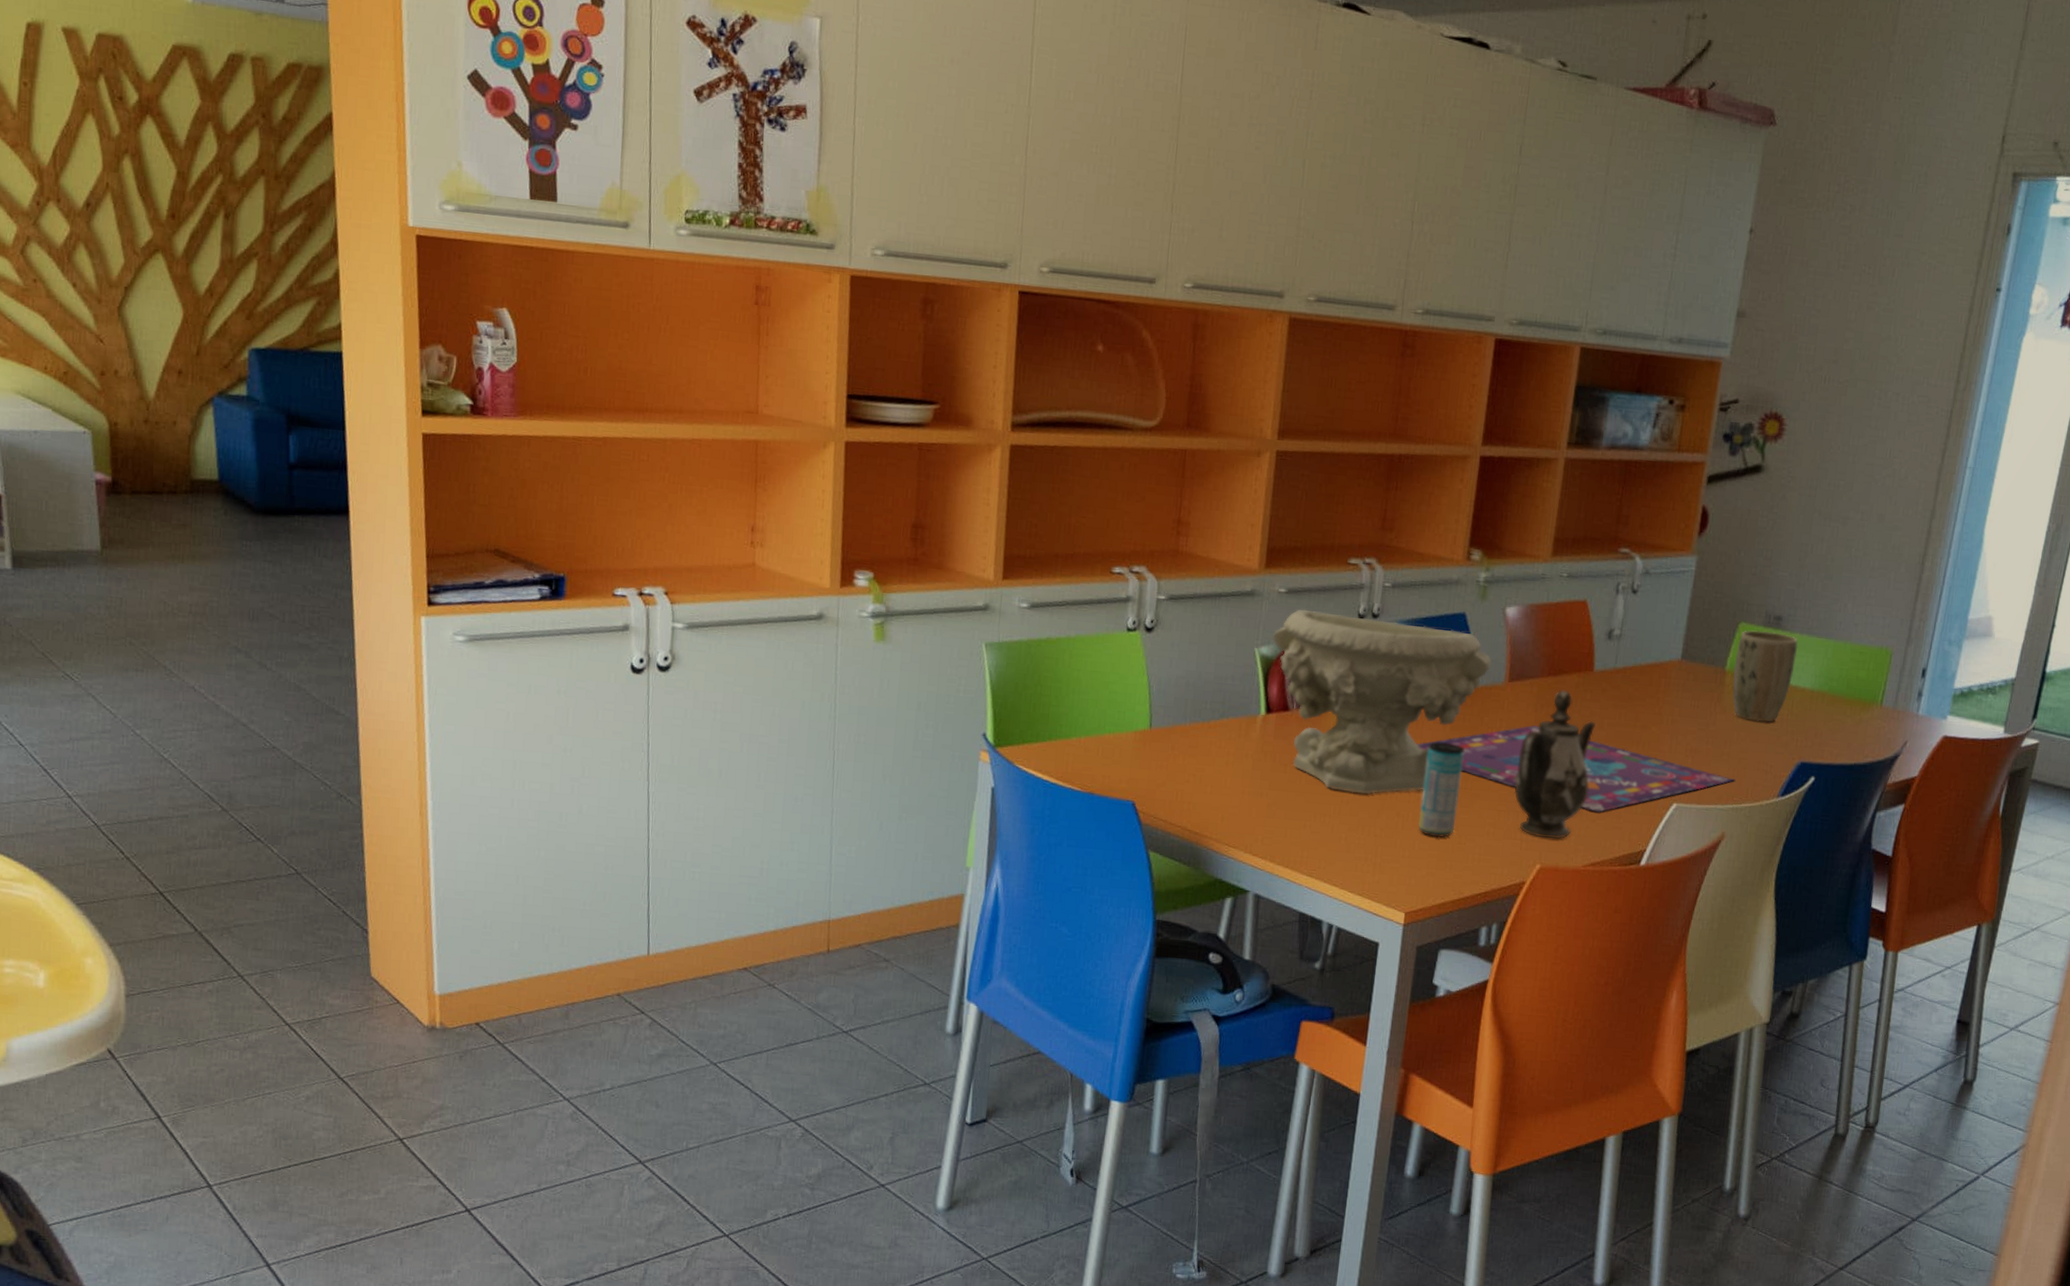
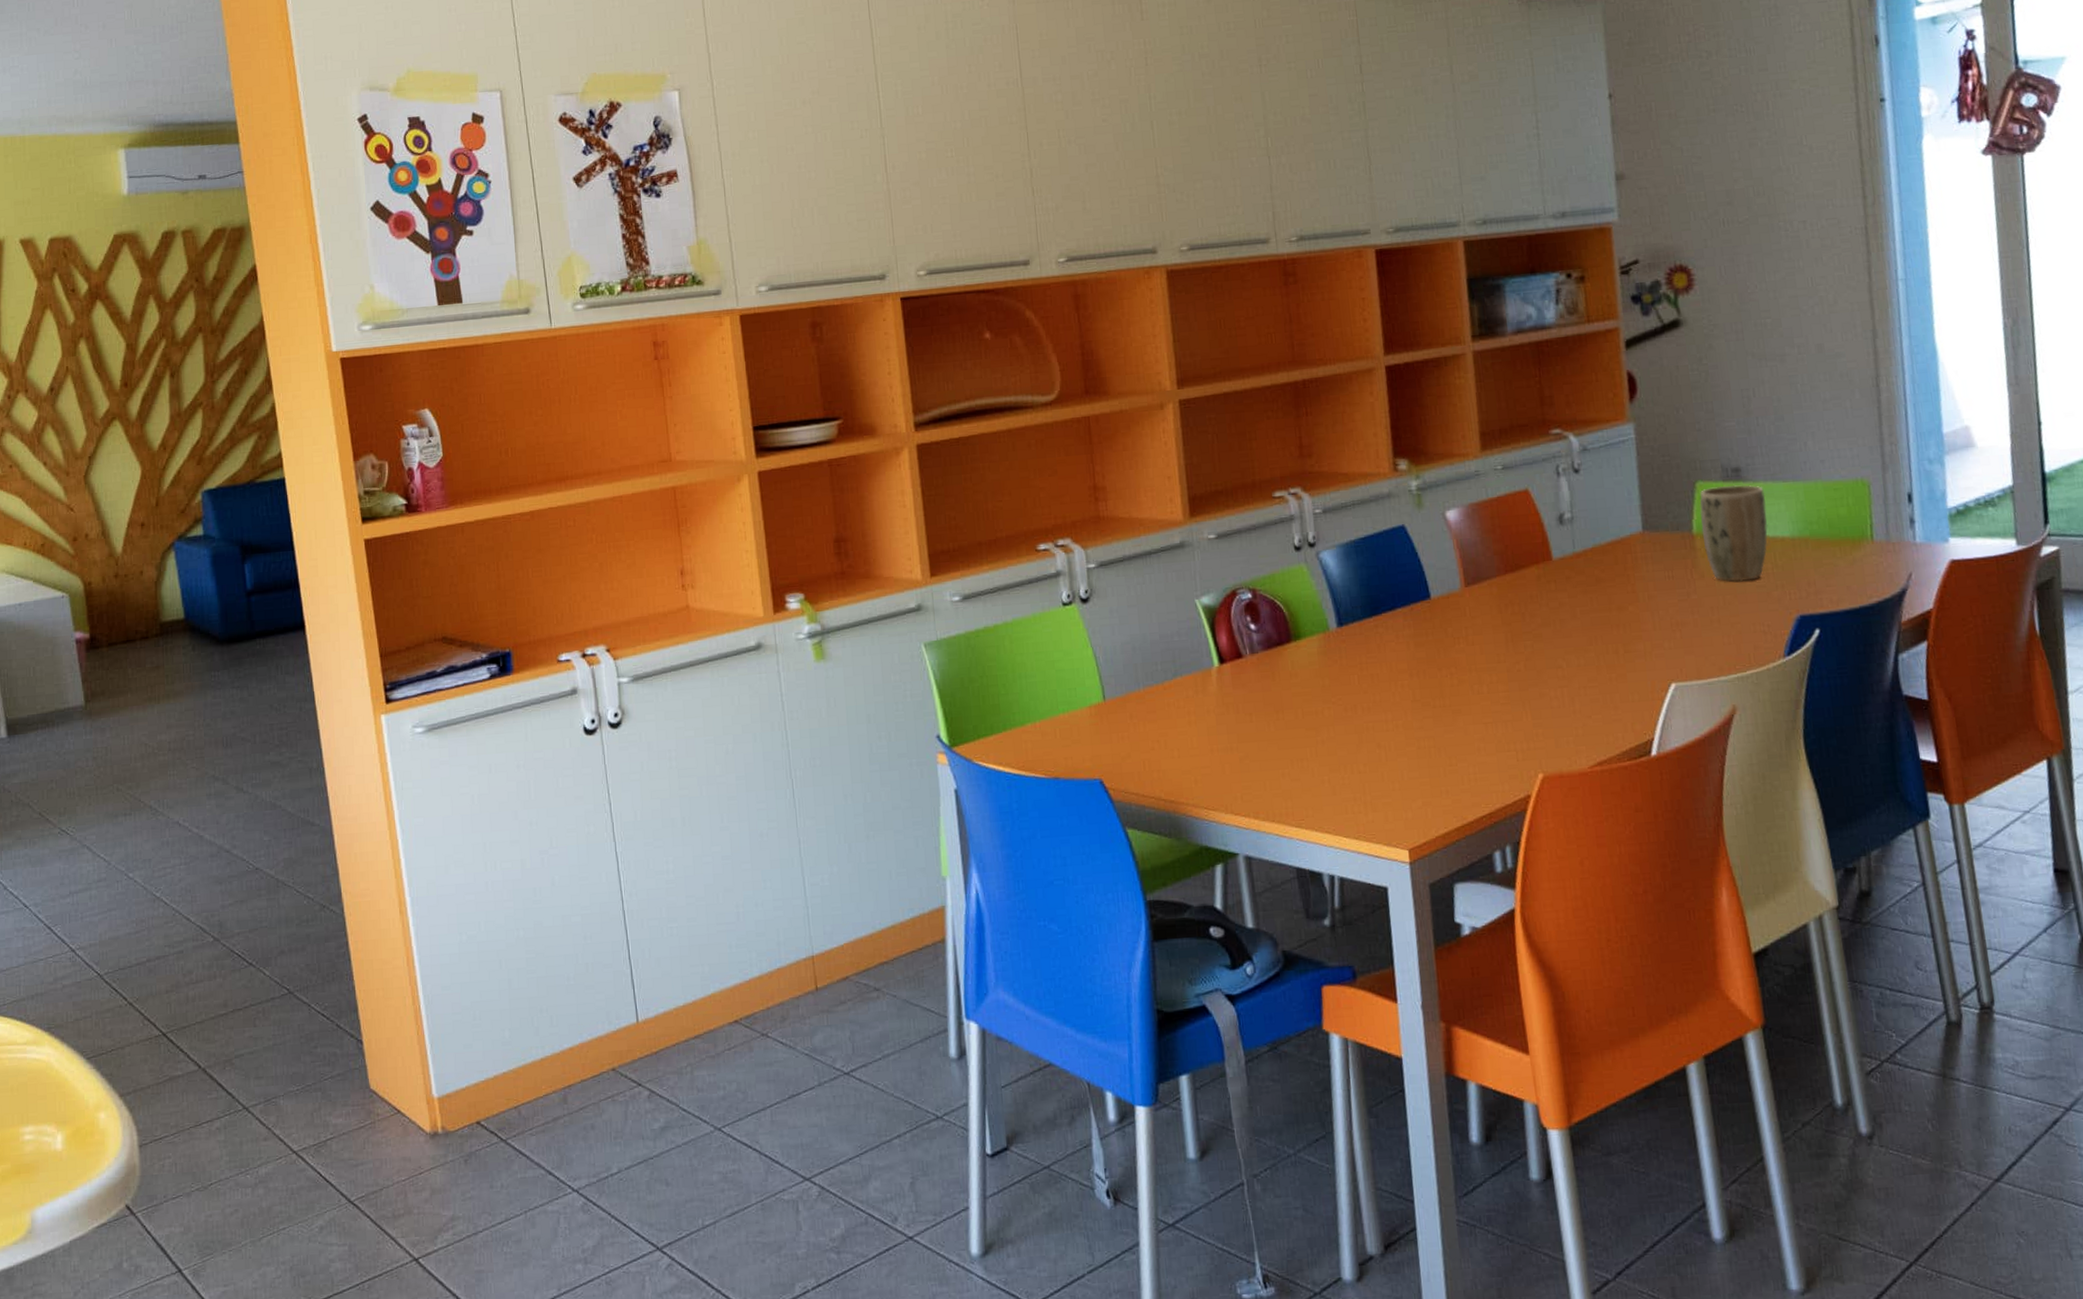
decorative bowl: present [1273,609,1492,794] -> none [1211,544,1443,732]
gameboard: present [1417,724,1736,813] -> none [1383,626,1734,707]
beverage can: present [1418,742,1465,838] -> none [1395,661,1442,764]
teapot: present [1514,689,1596,840] -> none [1493,584,1577,745]

